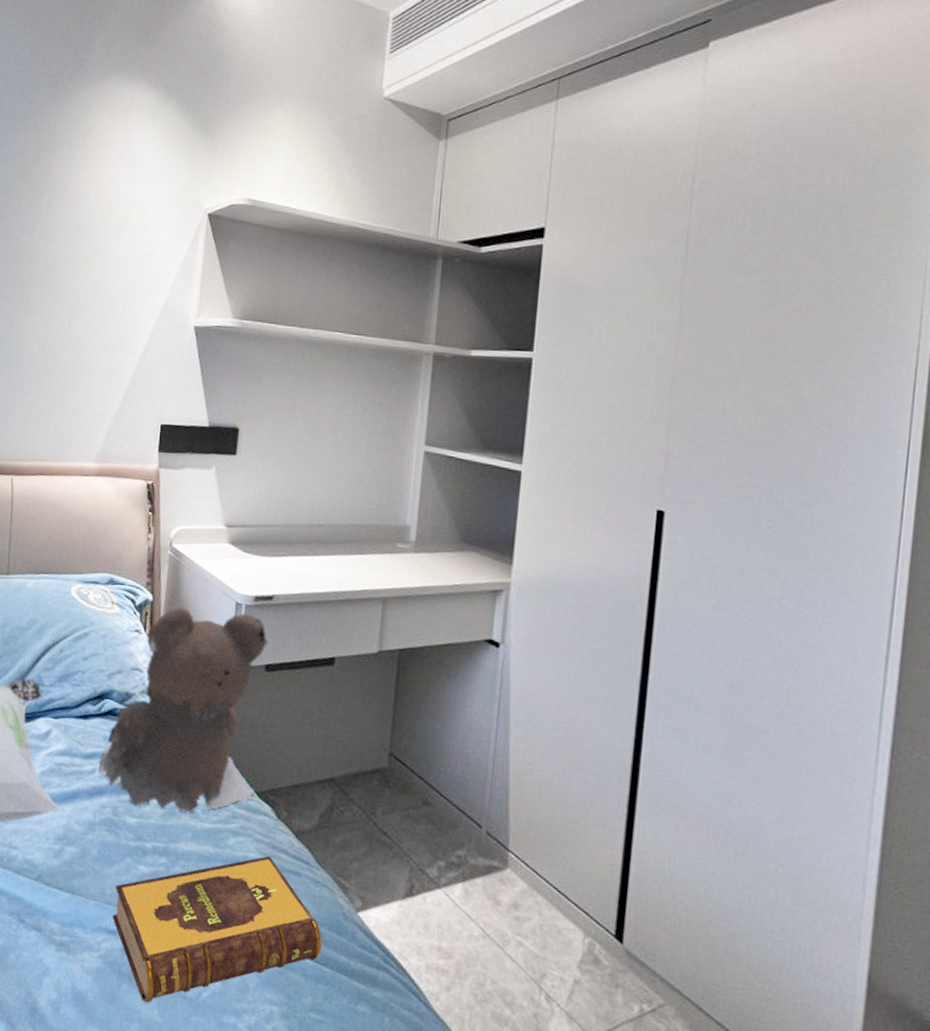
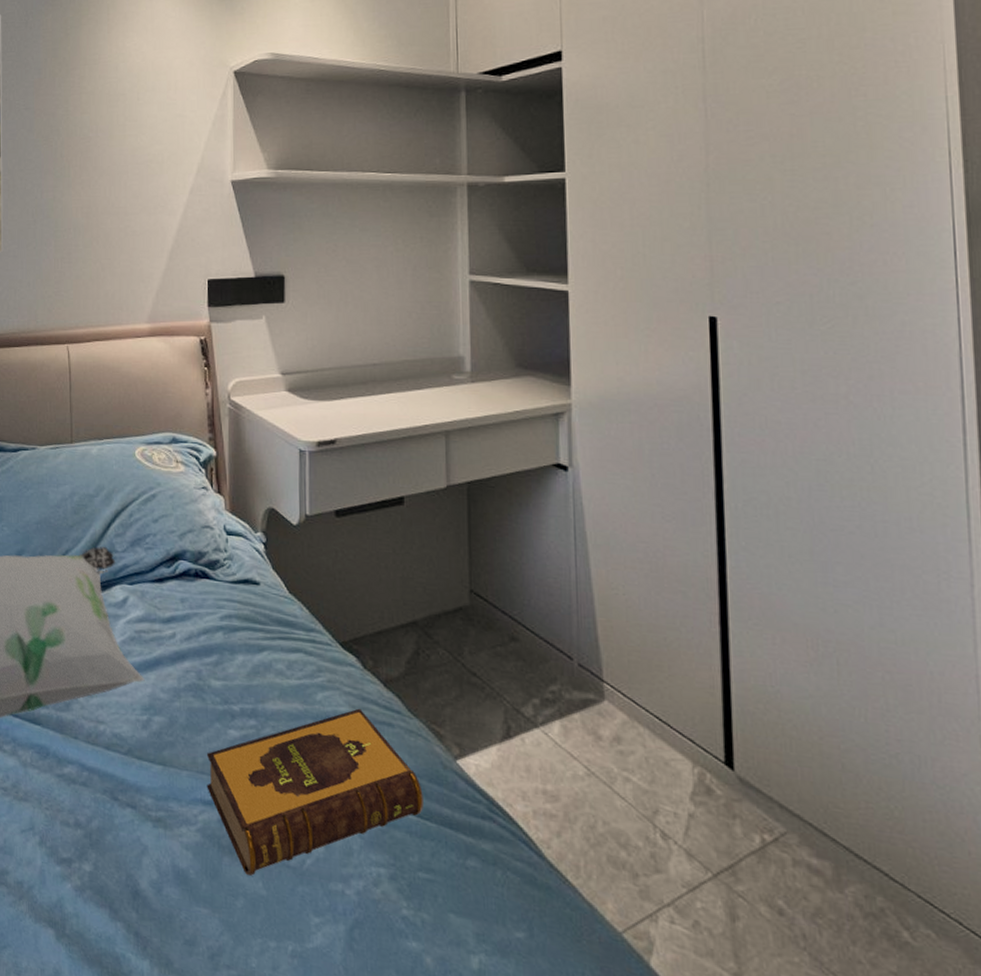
teddy bear: present [98,607,268,814] -> none [178,460,337,671]

